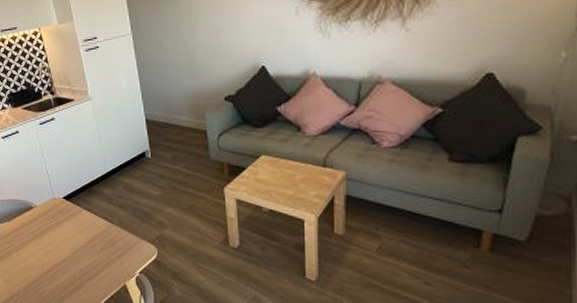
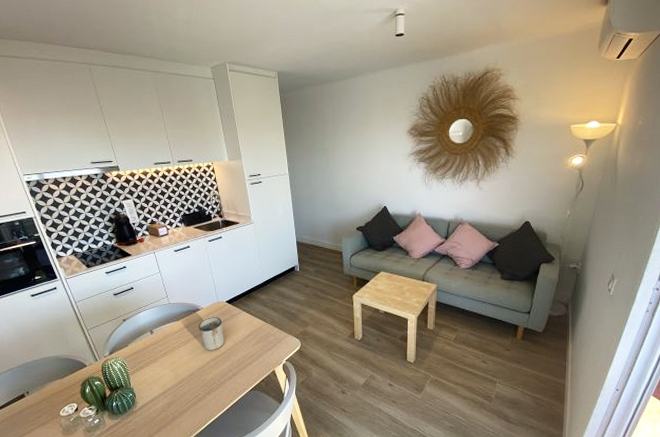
mug: none [32,217,63,257] -> present [198,317,224,350]

